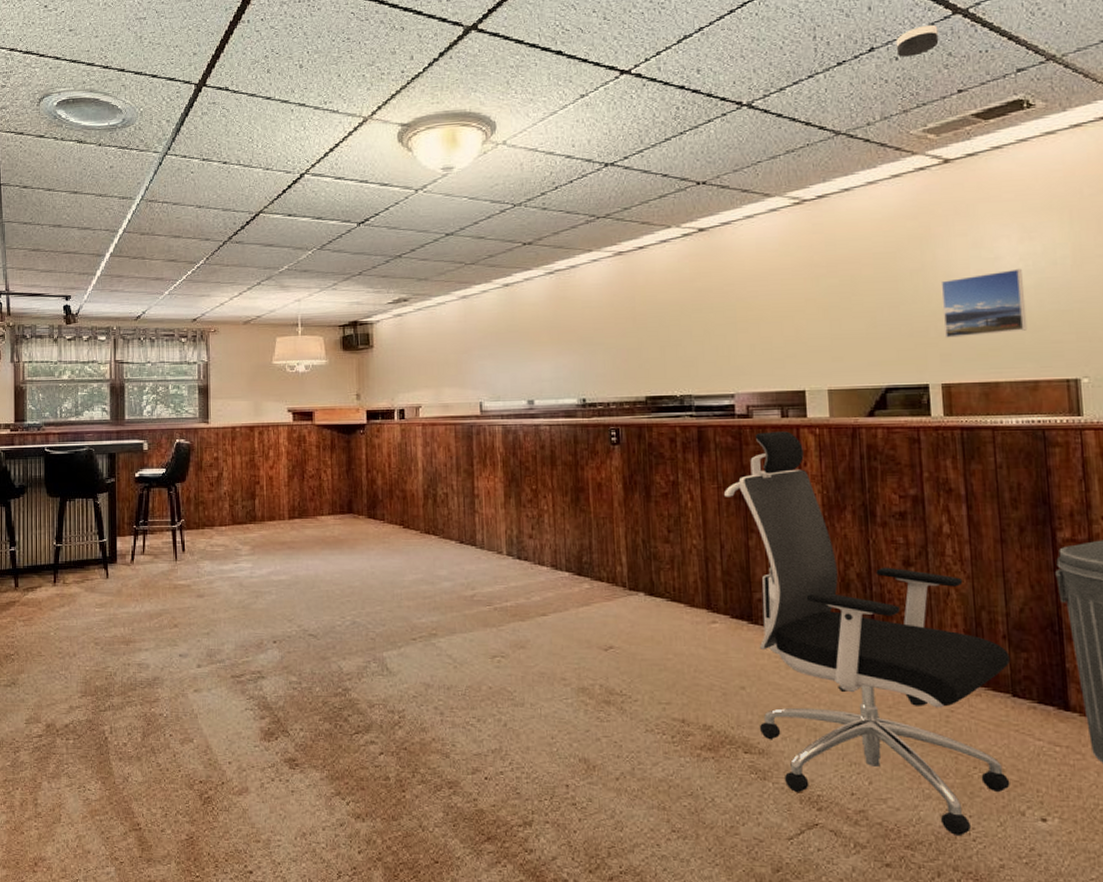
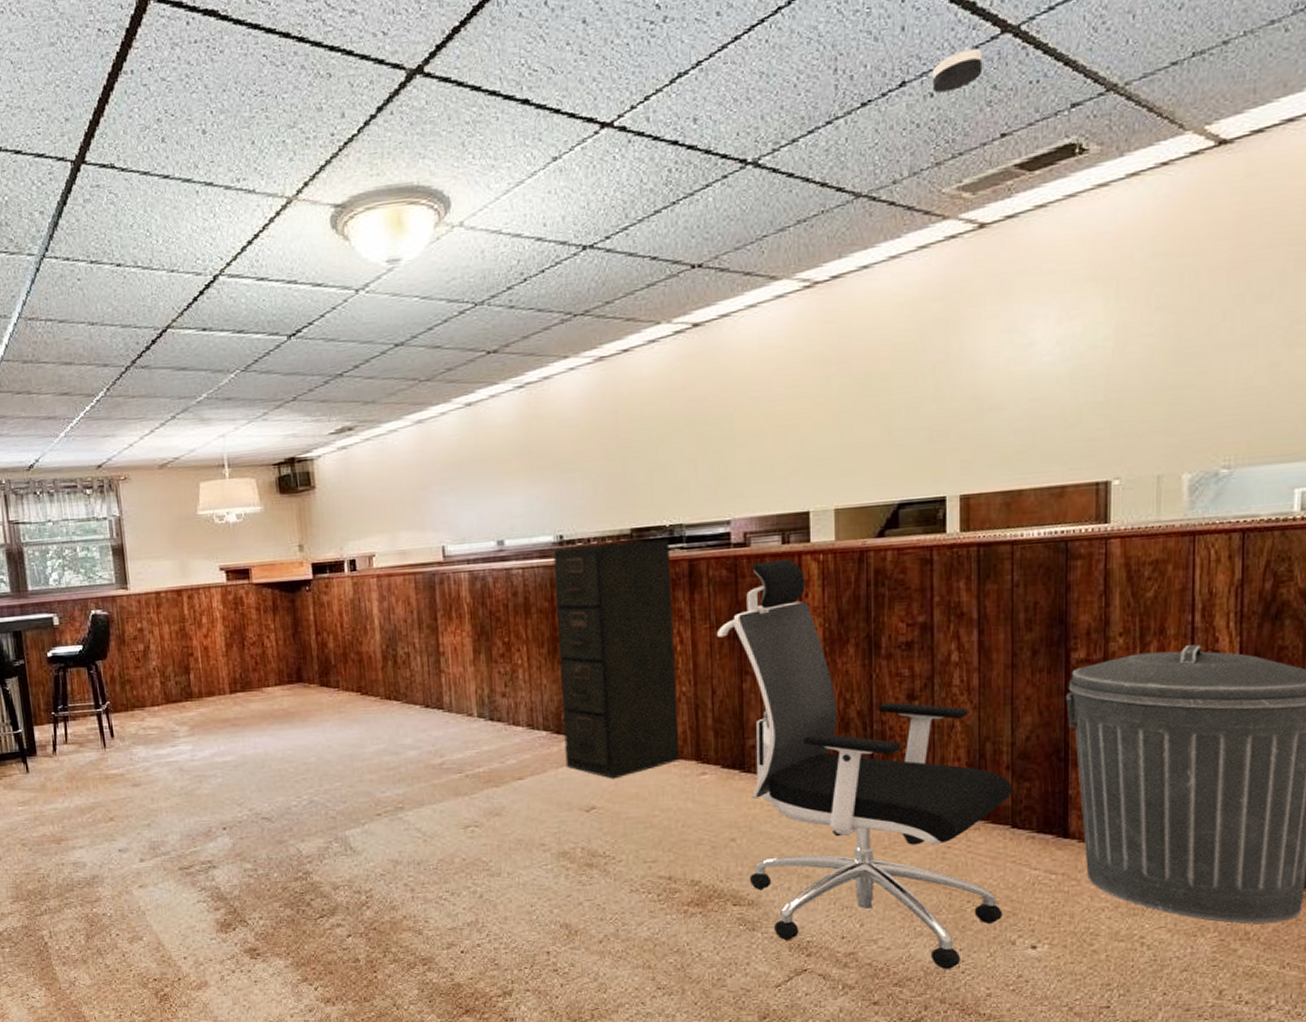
filing cabinet: none [576,407,692,621] -> present [553,539,680,779]
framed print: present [940,268,1028,338] -> none [966,354,1059,441]

